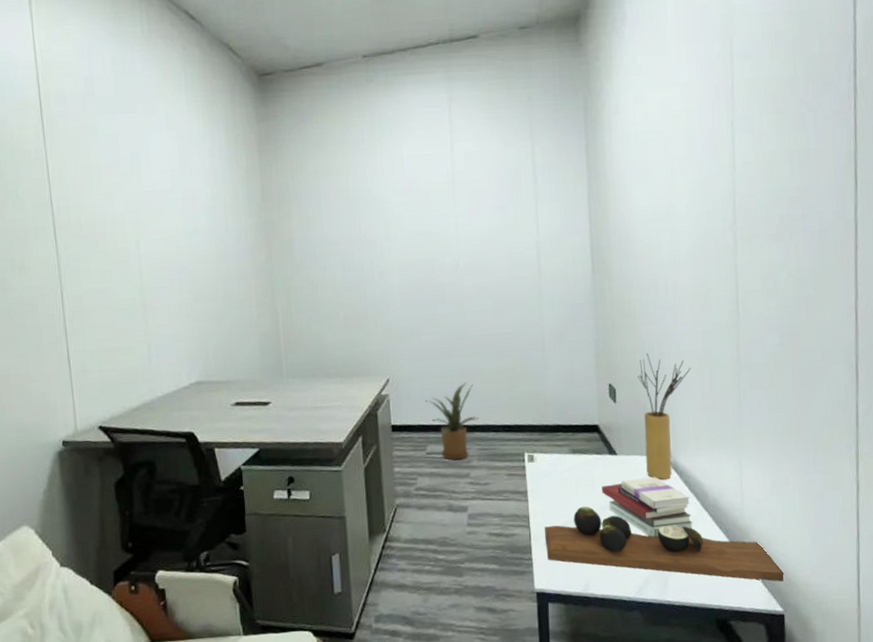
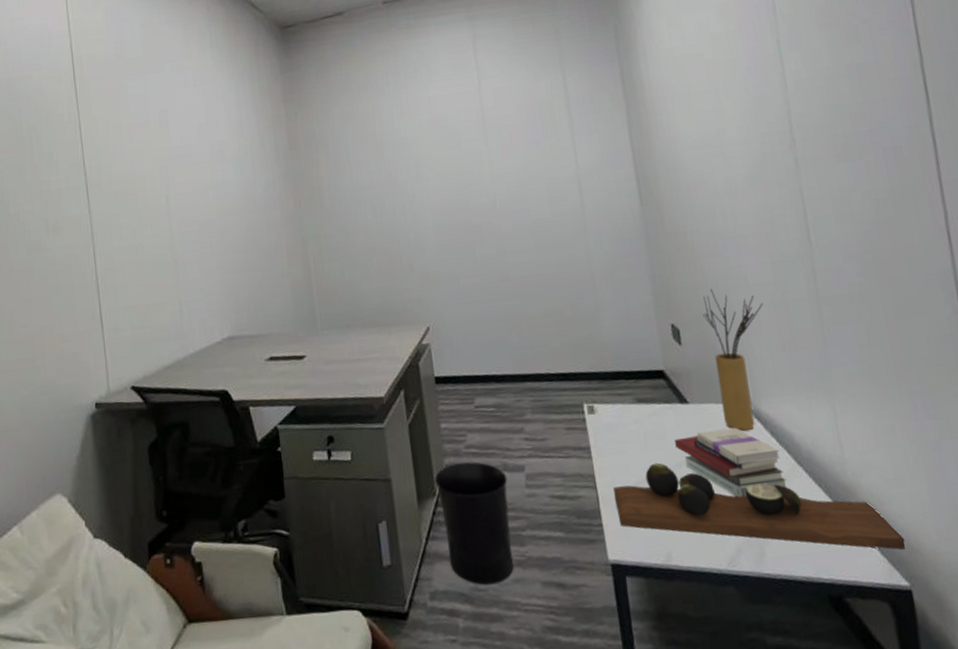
waste bin: none [385,502,452,609] -> present [434,461,514,585]
house plant: present [425,383,478,460] -> none [469,328,529,414]

